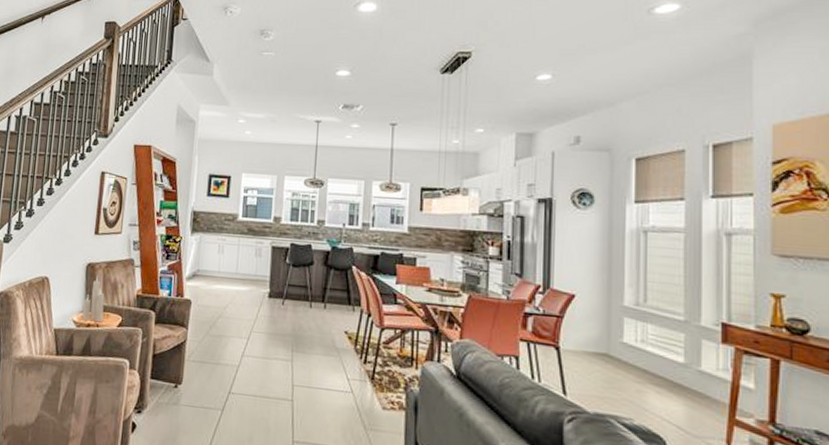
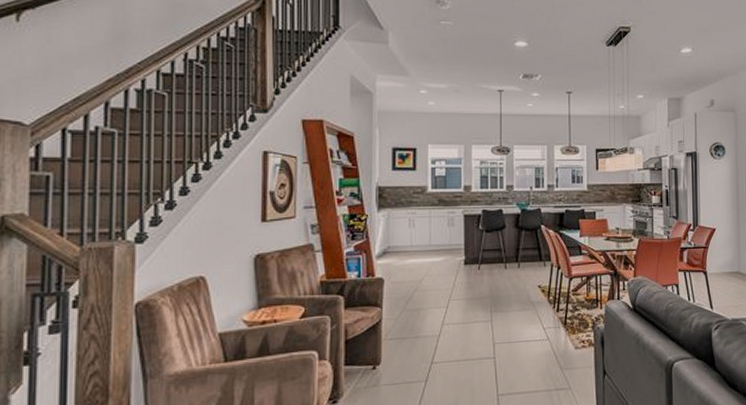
candle: present [81,276,105,323] -> none [254,267,282,319]

